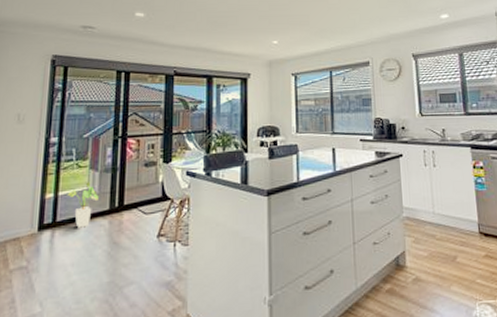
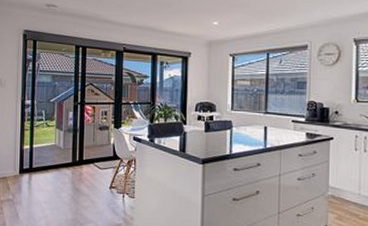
house plant: present [67,182,99,228] -> none [39,138,64,175]

